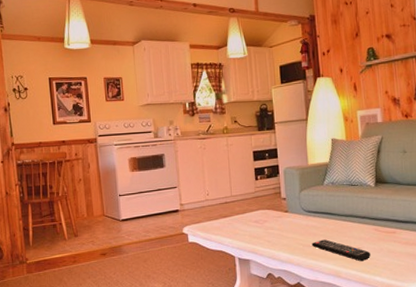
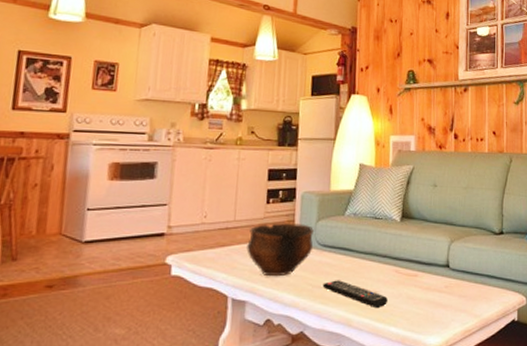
bowl: none [244,194,299,240] -> present [246,222,315,277]

